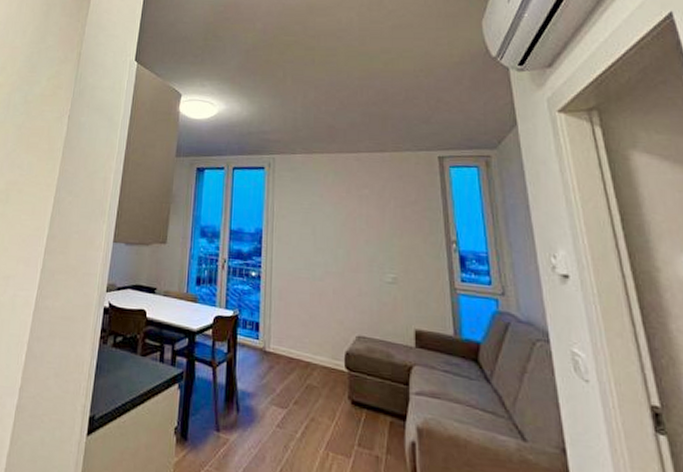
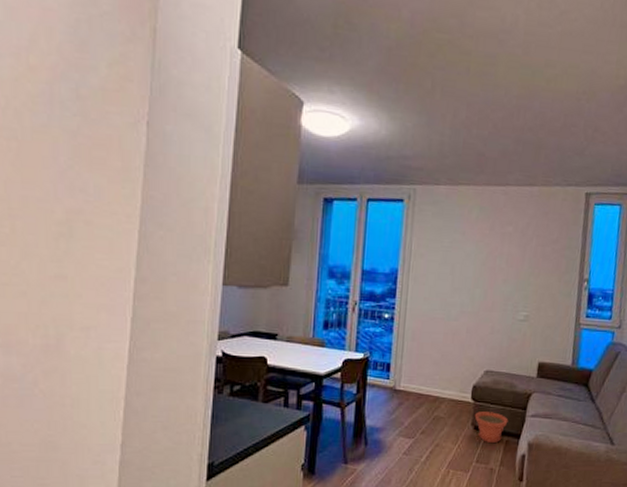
plant pot: none [350,383,390,424] -> present [474,411,508,444]

